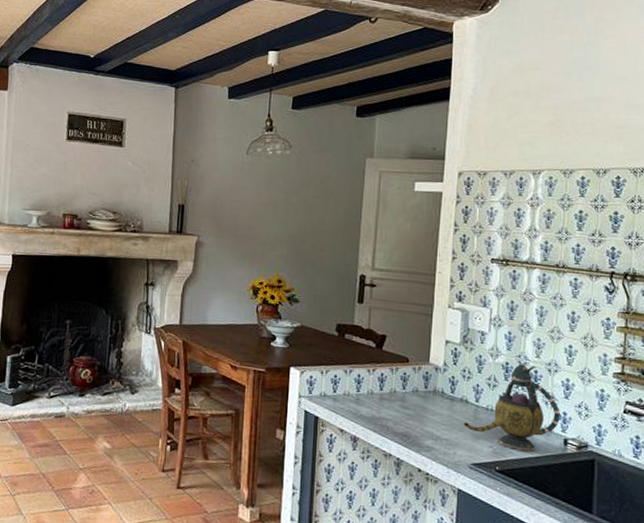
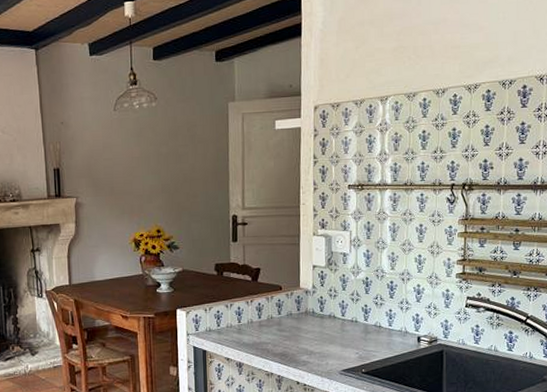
teapot: present [464,363,560,451] -> none [333,276,414,353]

